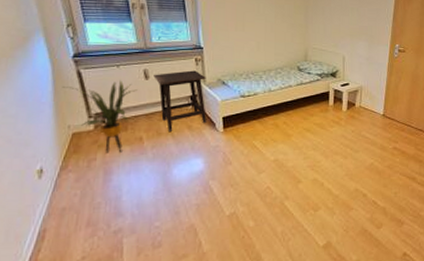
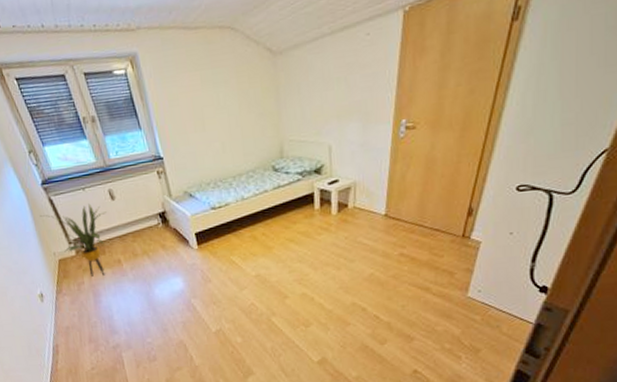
side table: present [153,70,207,133] -> none [119,184,180,253]

